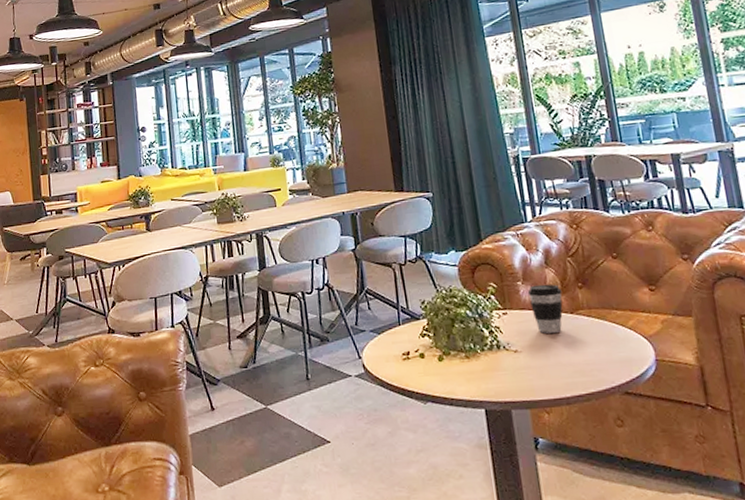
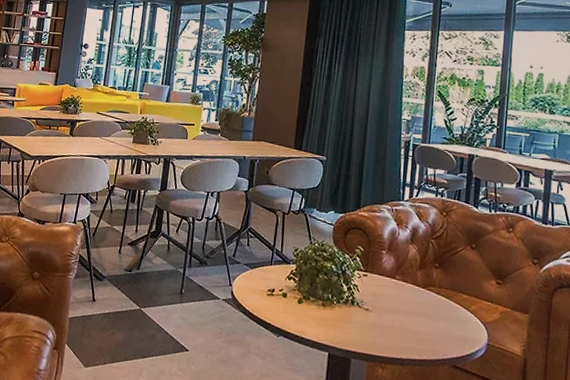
coffee cup: present [527,284,563,333] -> none [389,256,420,302]

